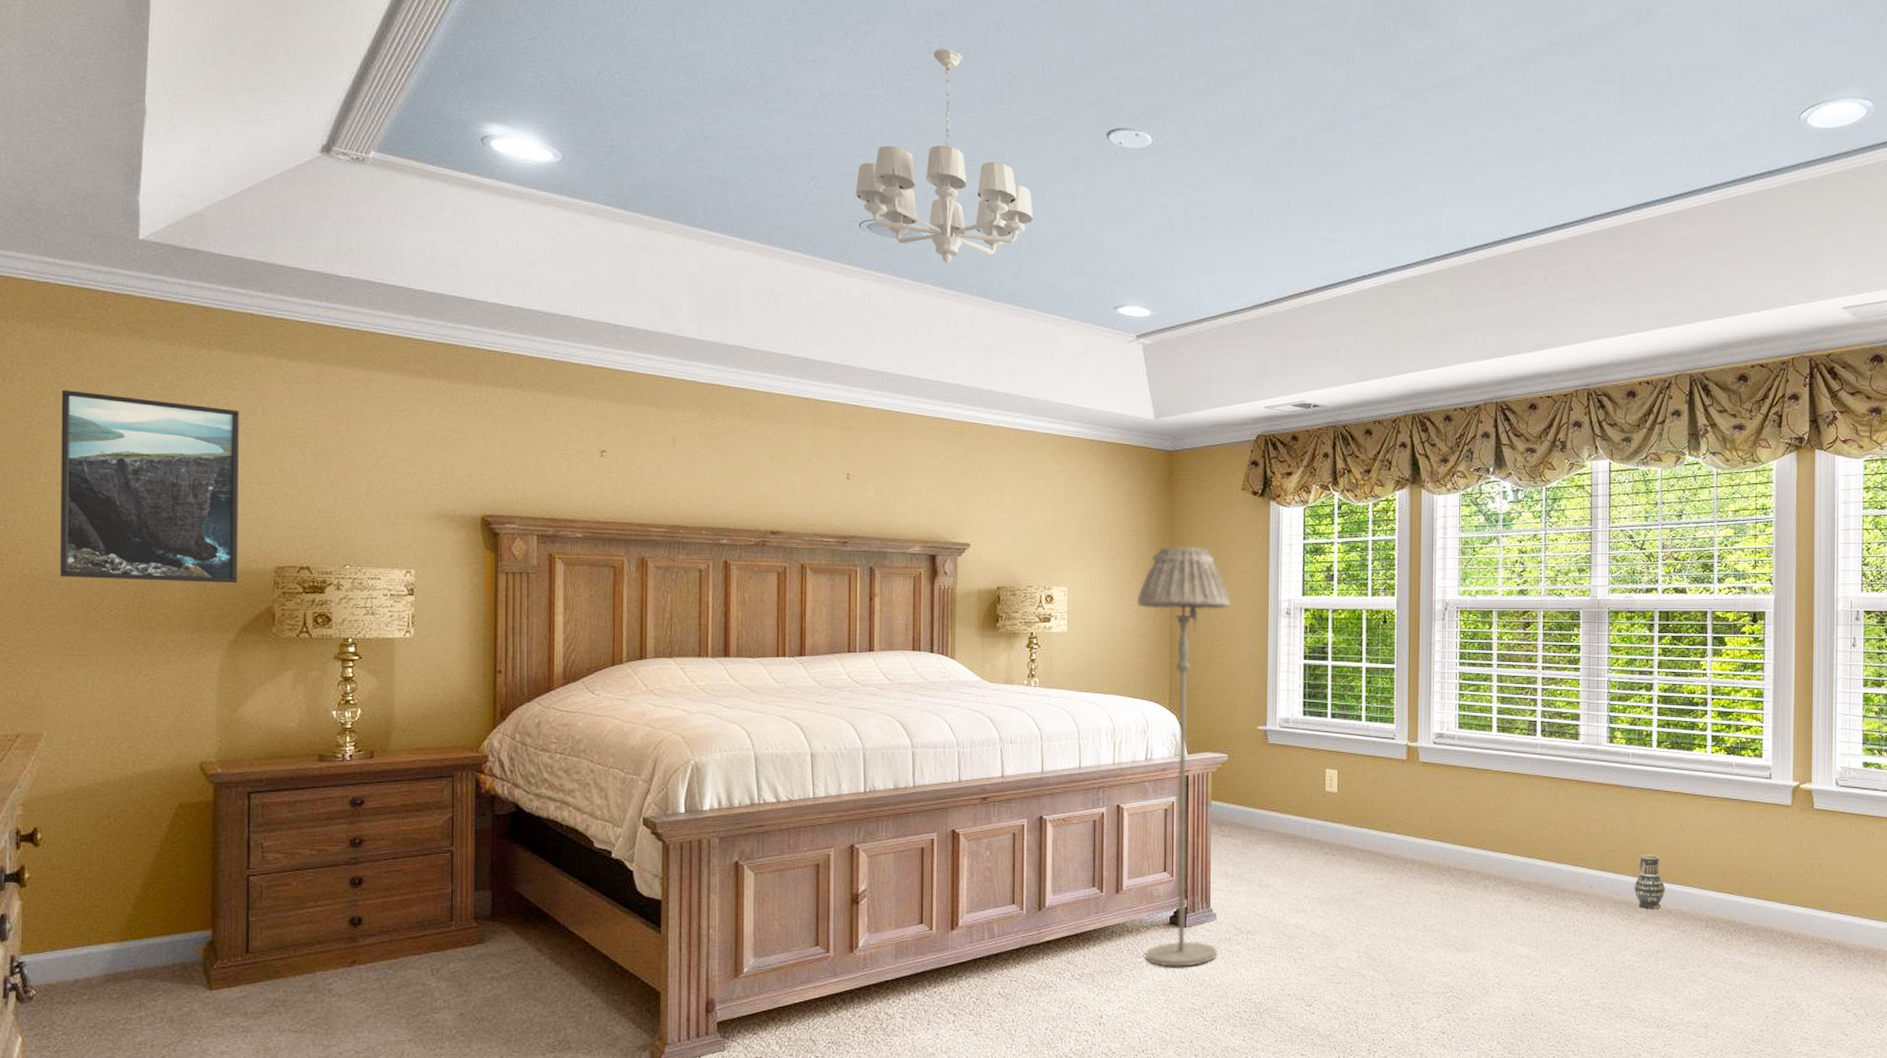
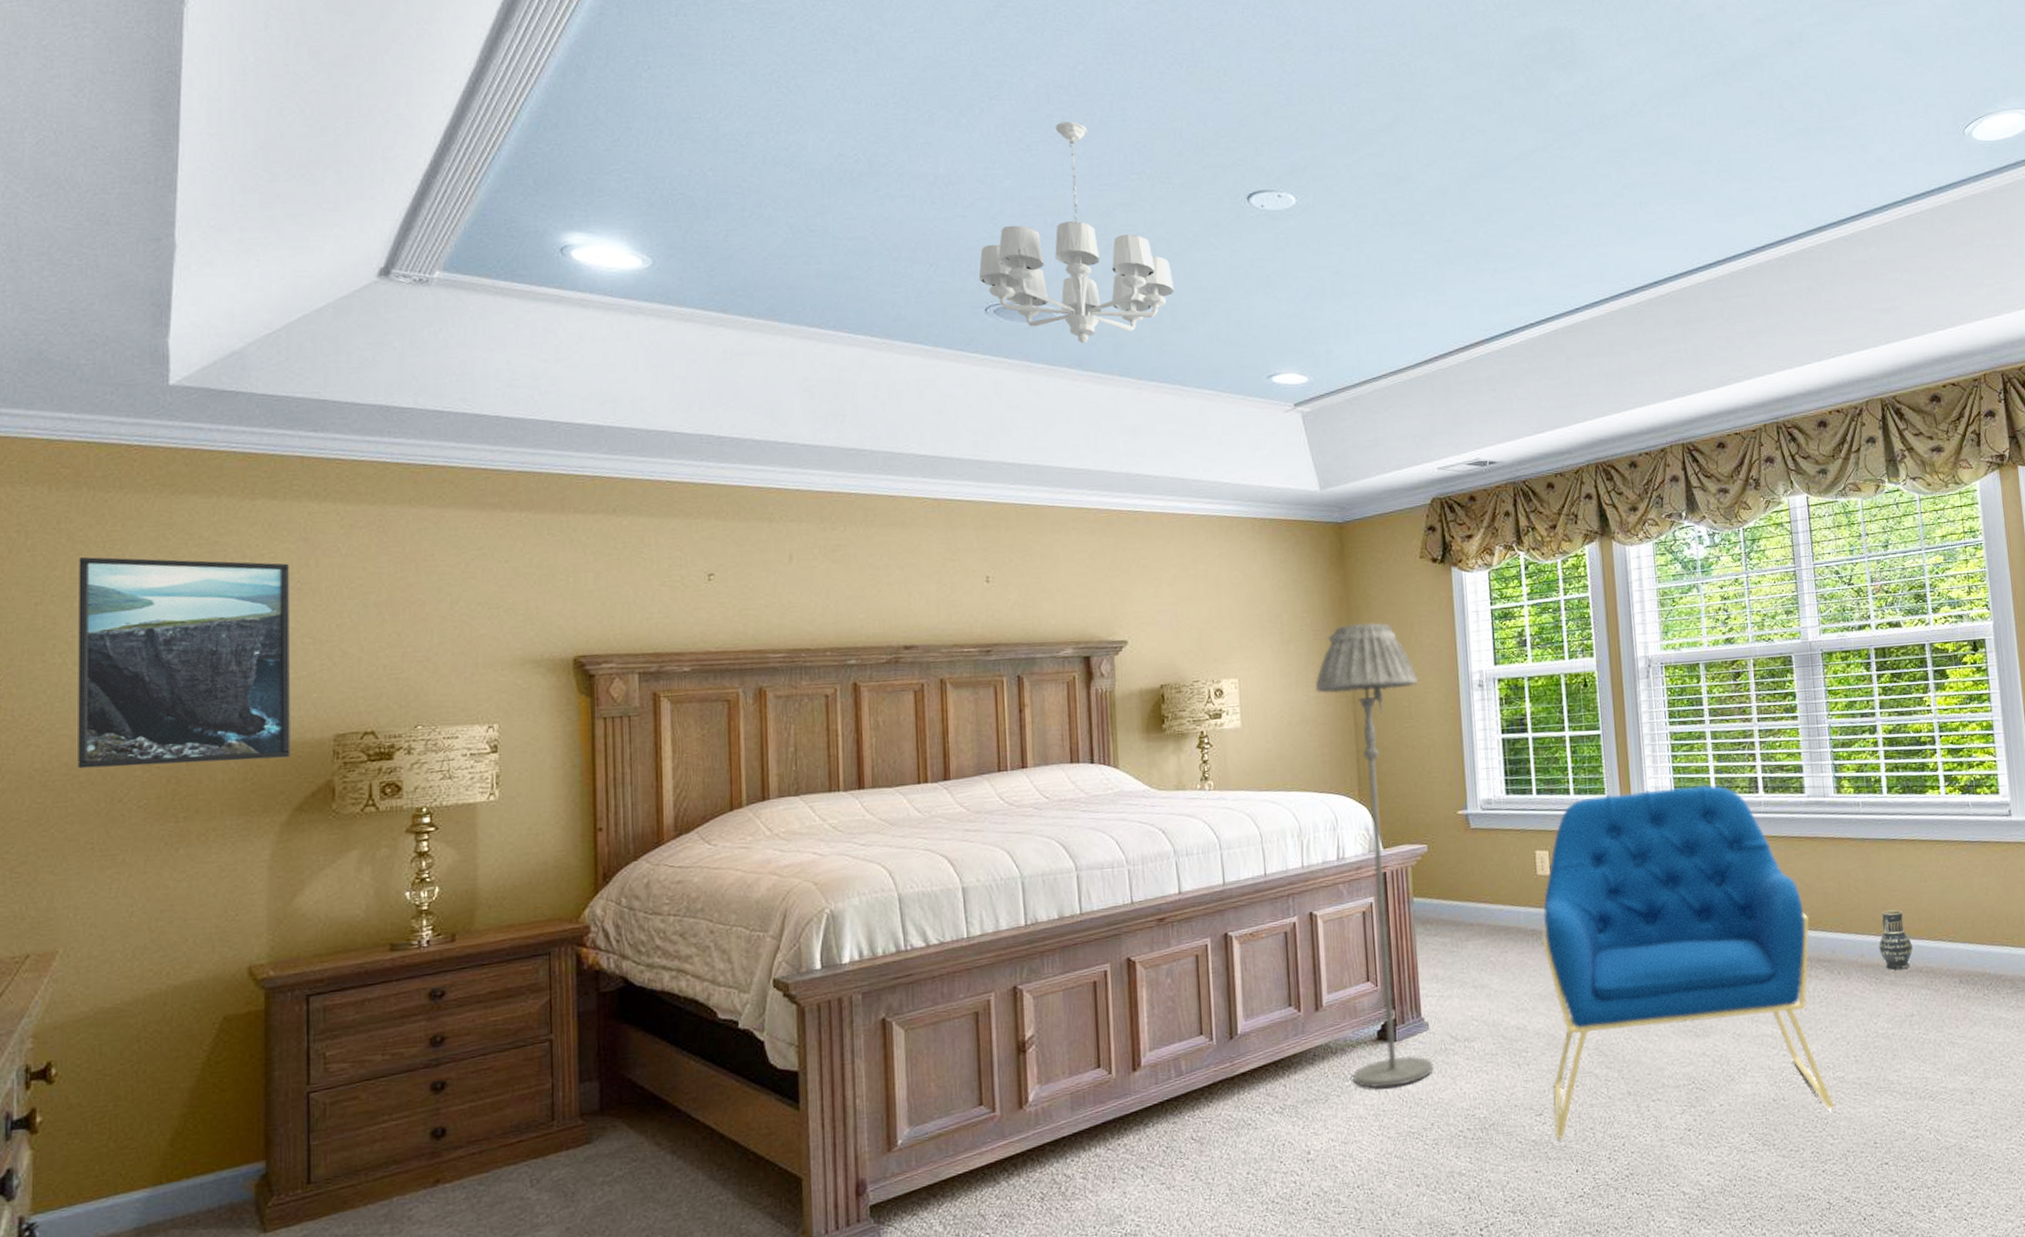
armchair: none [1321,723,1577,1029] -> present [1542,784,1834,1140]

